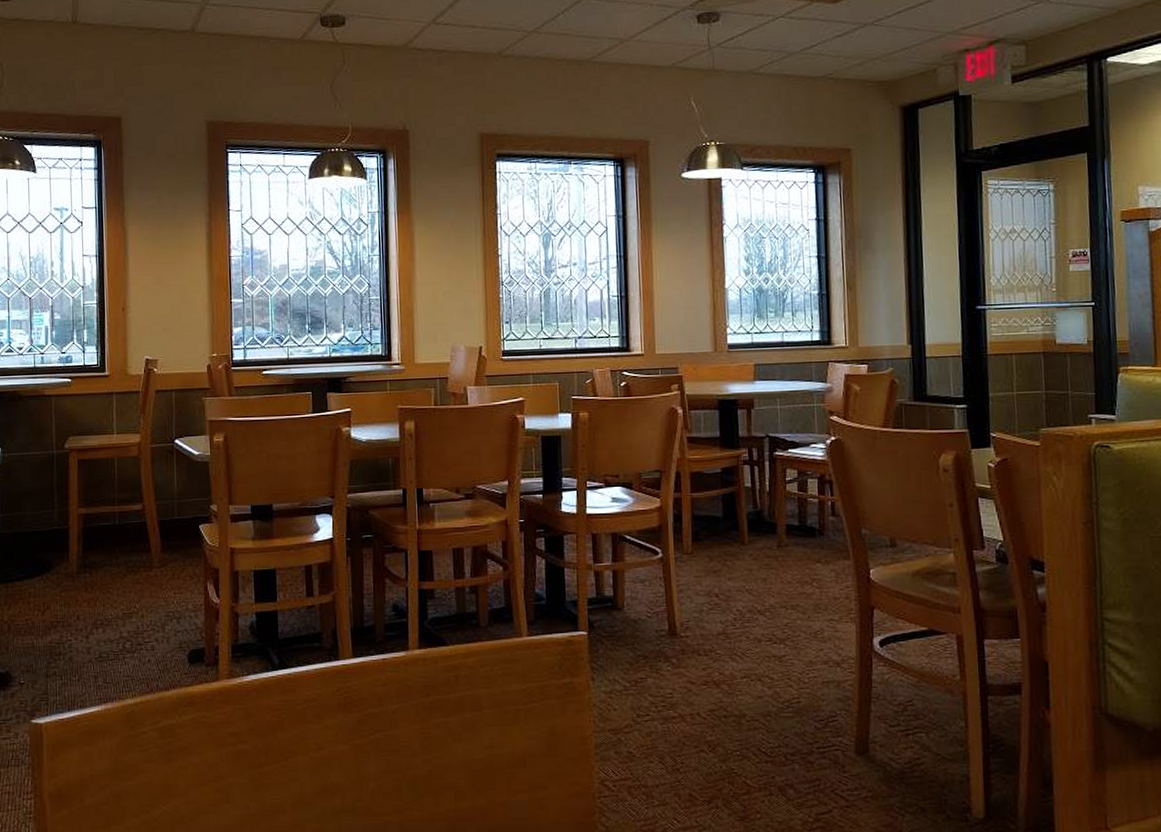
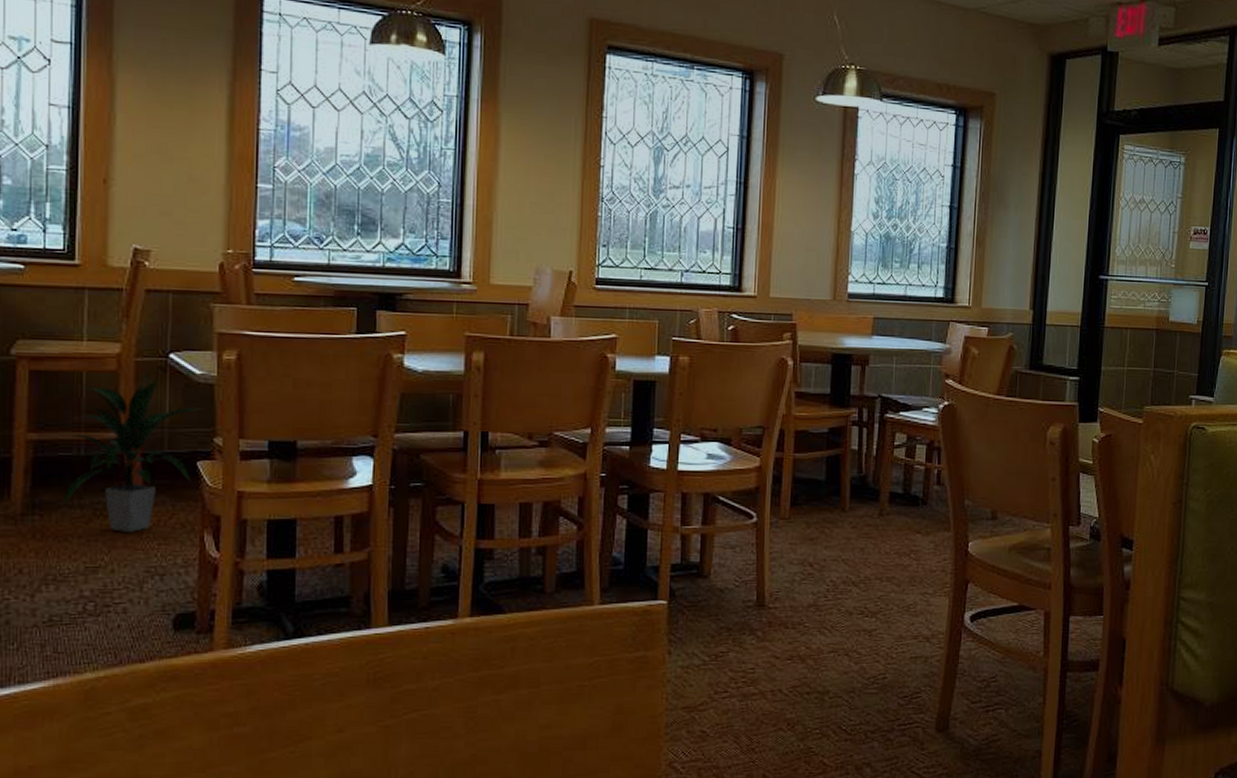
indoor plant: none [104,459,202,584] -> present [61,377,205,532]

